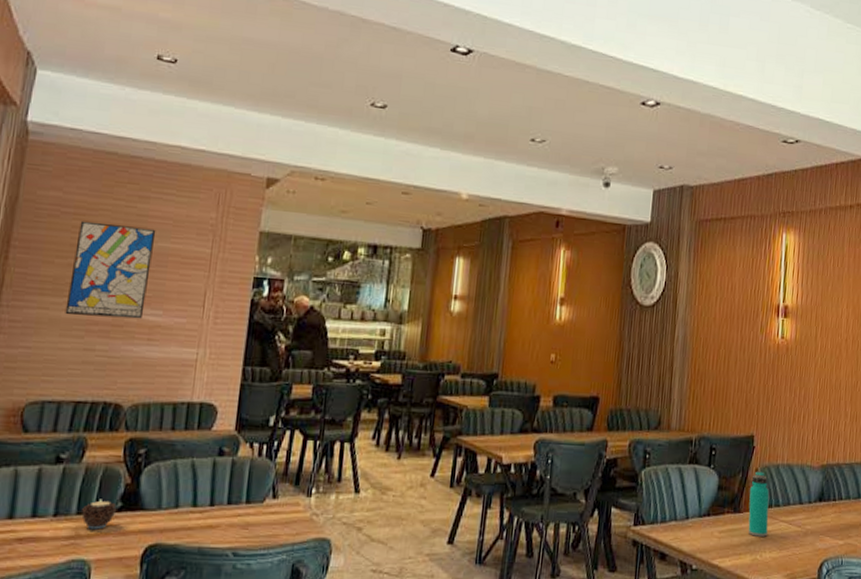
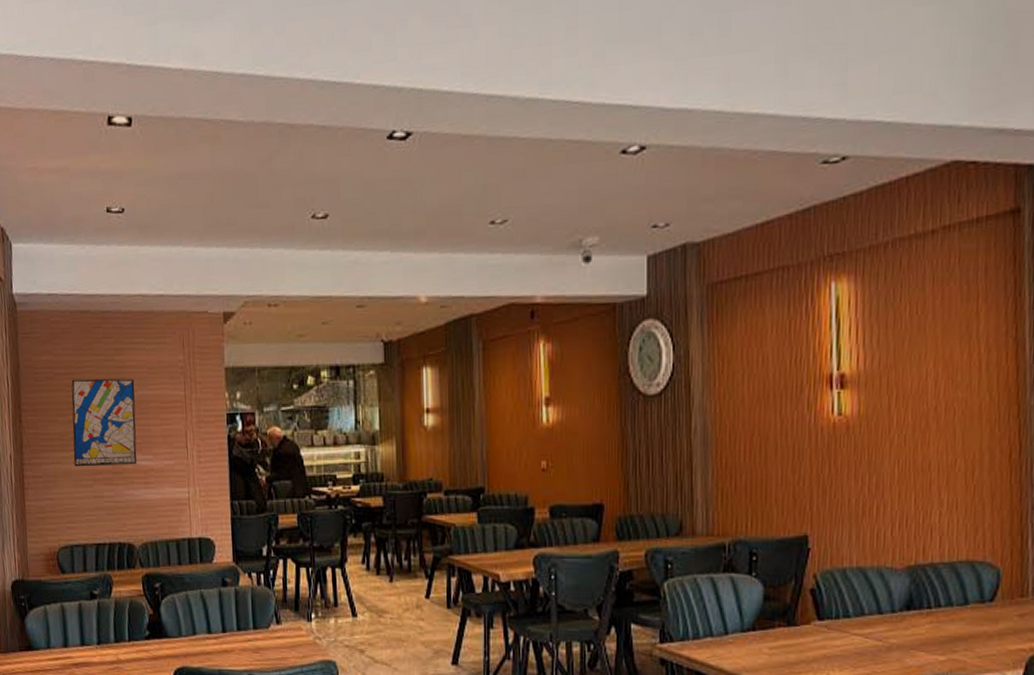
candle: present [81,499,117,530] -> none [118,628,146,655]
water bottle: present [748,471,769,537] -> none [807,577,836,653]

